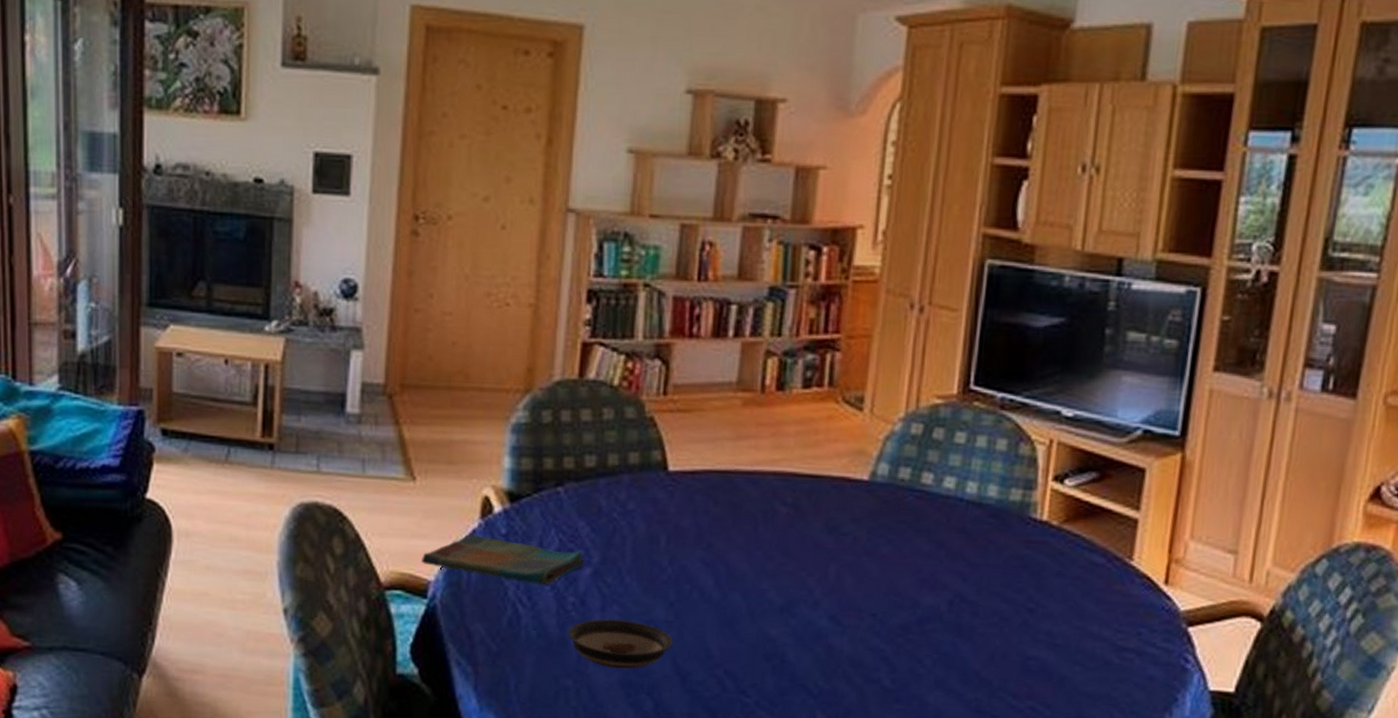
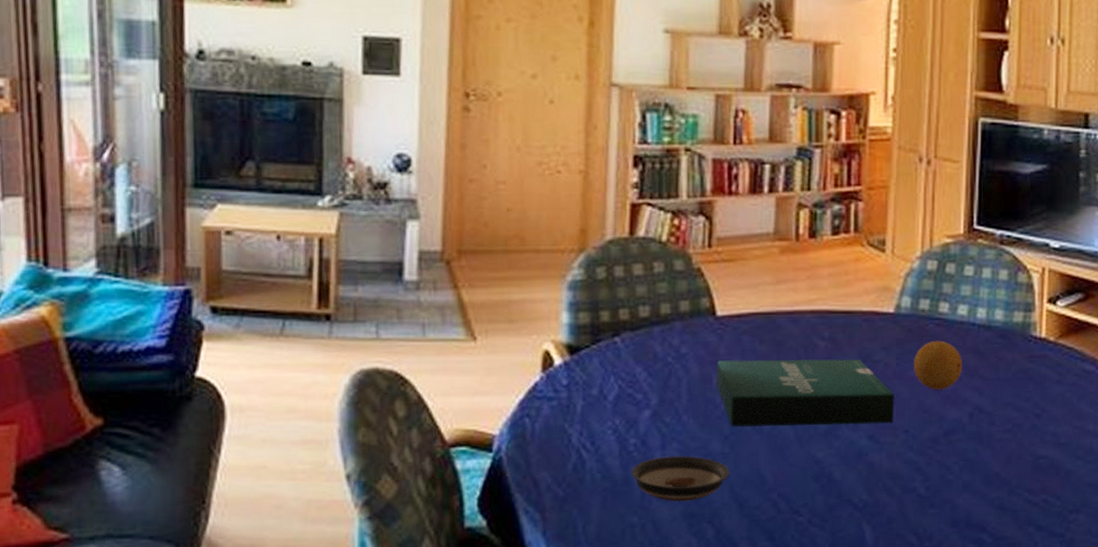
dish towel: present [421,534,586,586] -> none [484,388,644,430]
pizza box: none [664,520,863,605] -> present [716,359,895,427]
fruit: none [887,515,946,572] -> present [914,340,963,390]

